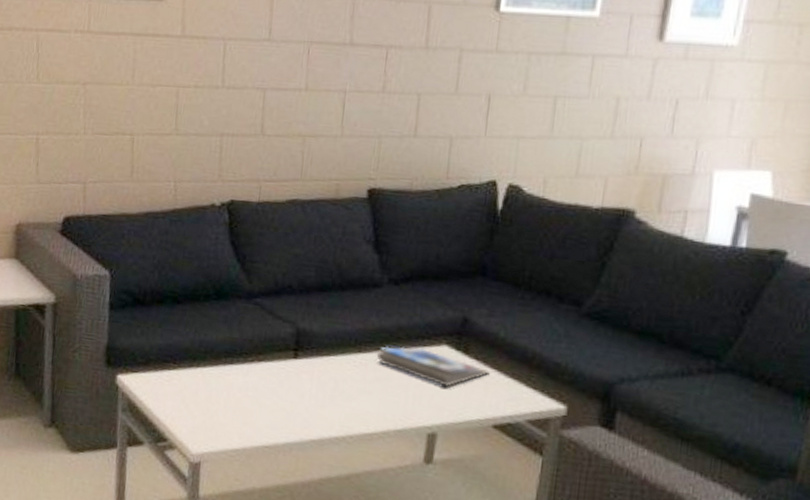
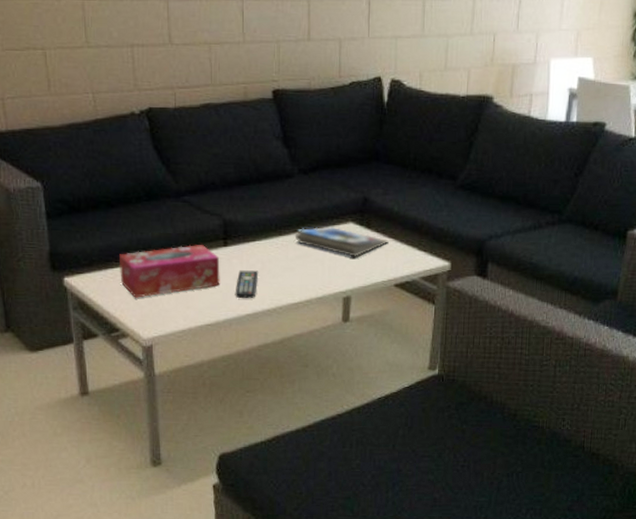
tissue box: none [175,352,287,407] -> present [119,245,220,298]
remote control: none [299,387,331,423] -> present [235,270,259,299]

